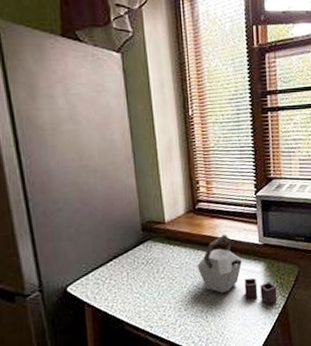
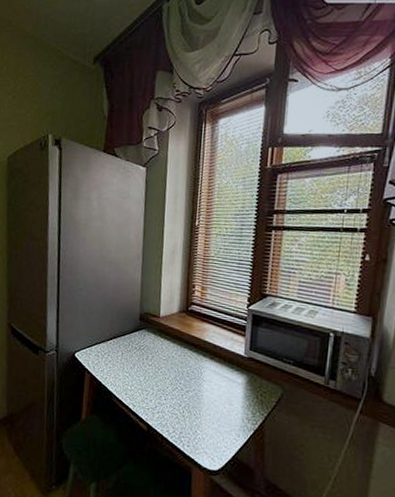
kettle: present [197,234,278,305] -> none [181,338,256,419]

